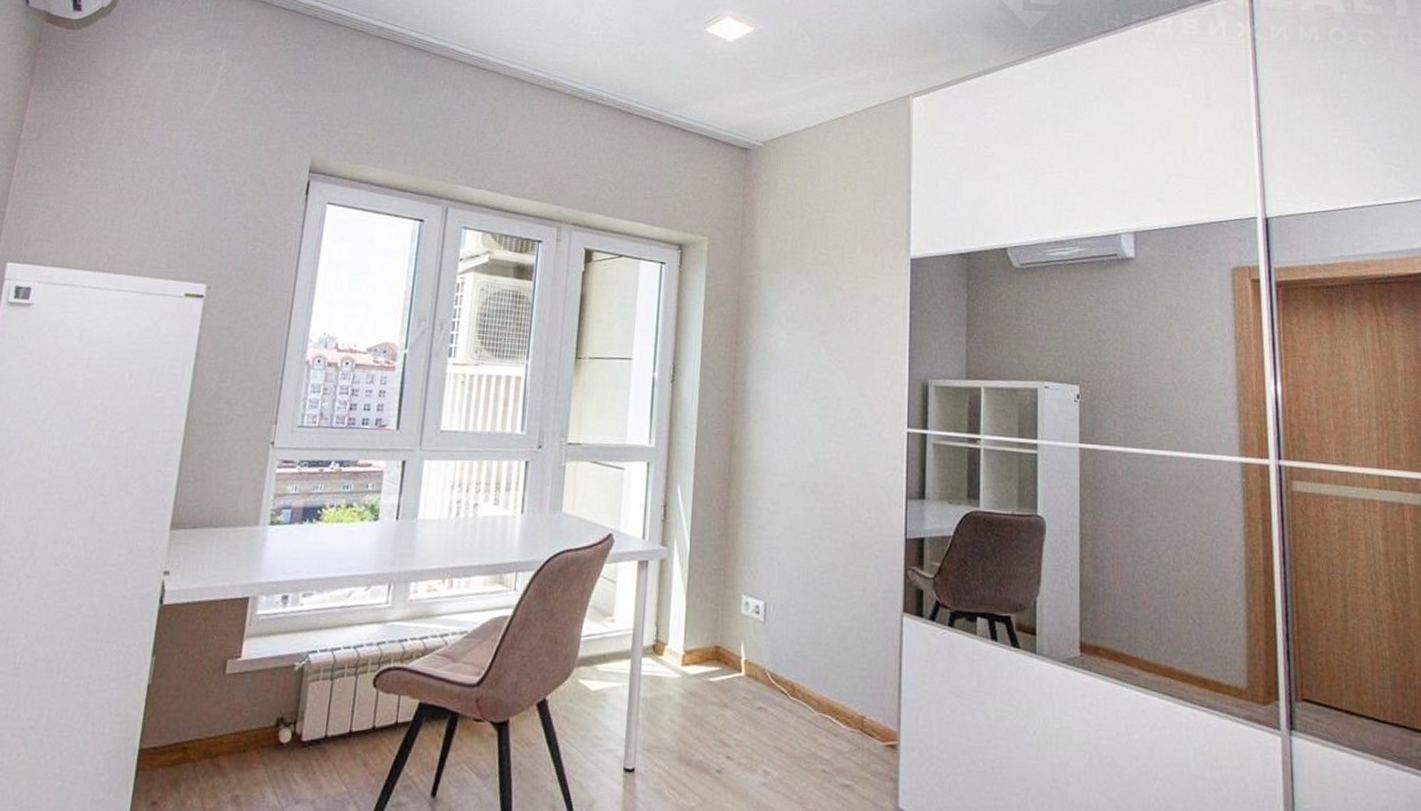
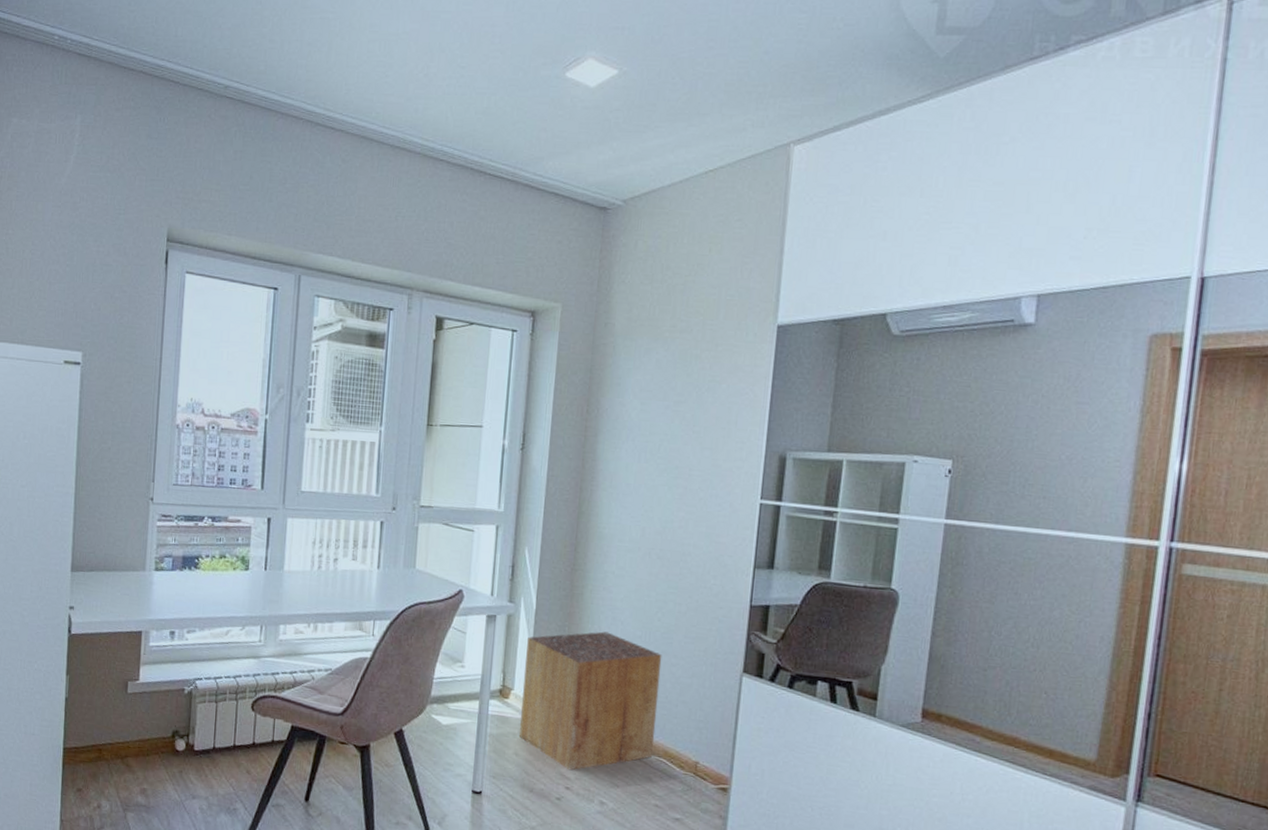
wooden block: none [675,573,821,736] -> present [519,631,662,771]

